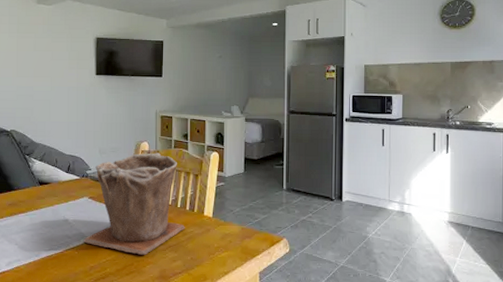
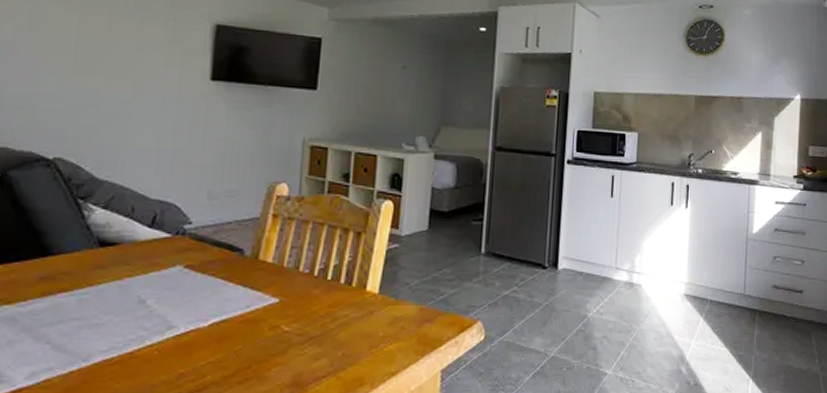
plant pot: present [83,153,185,255] -> none [170,199,337,352]

